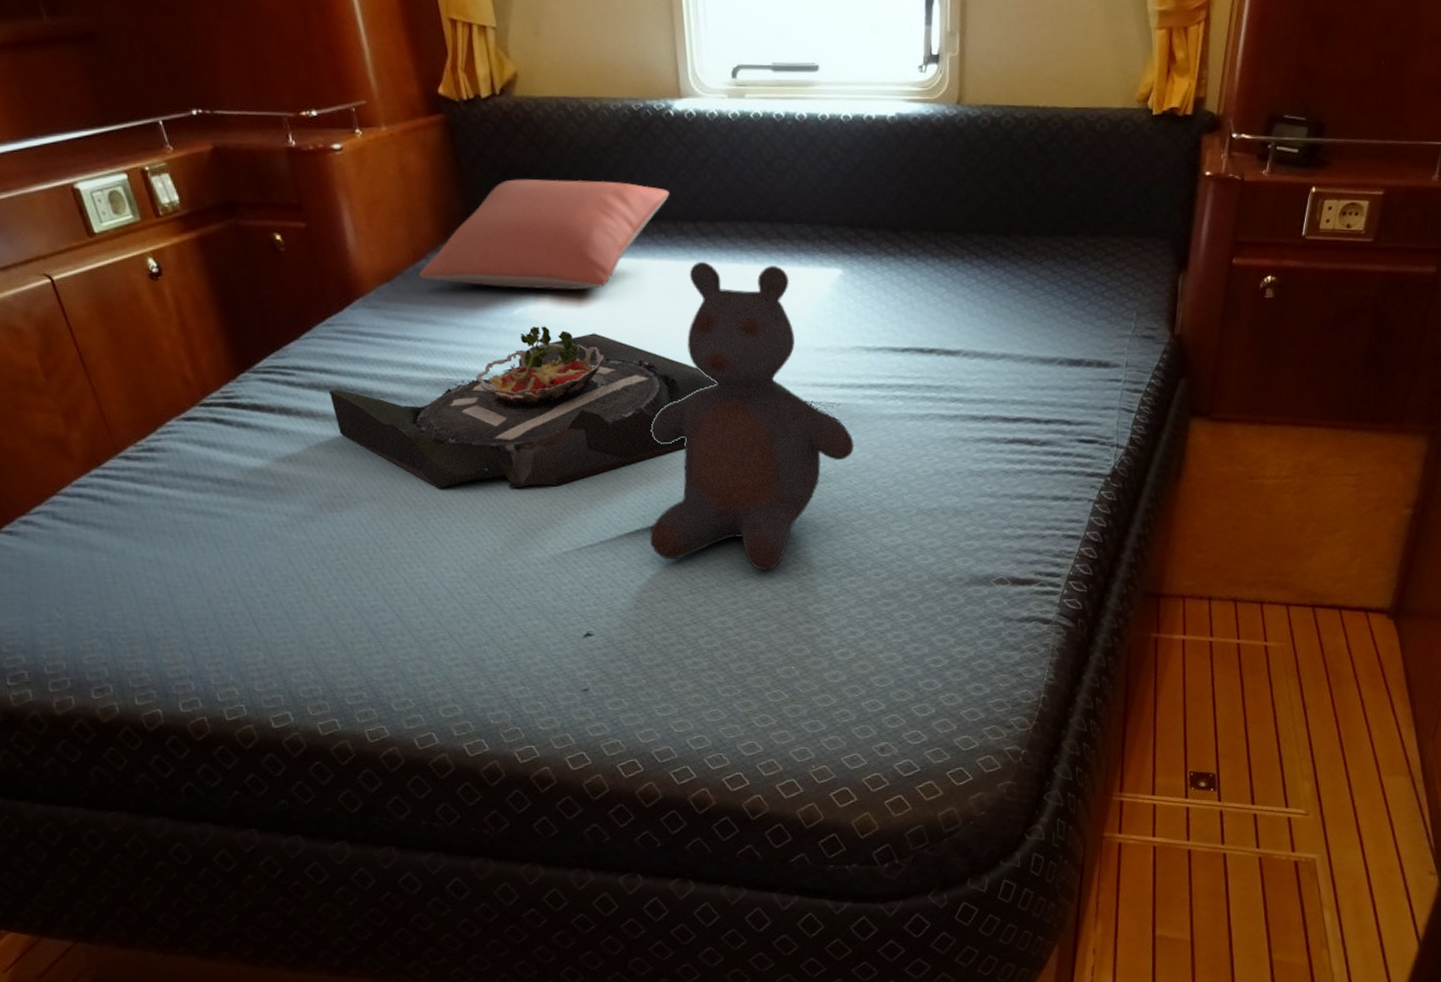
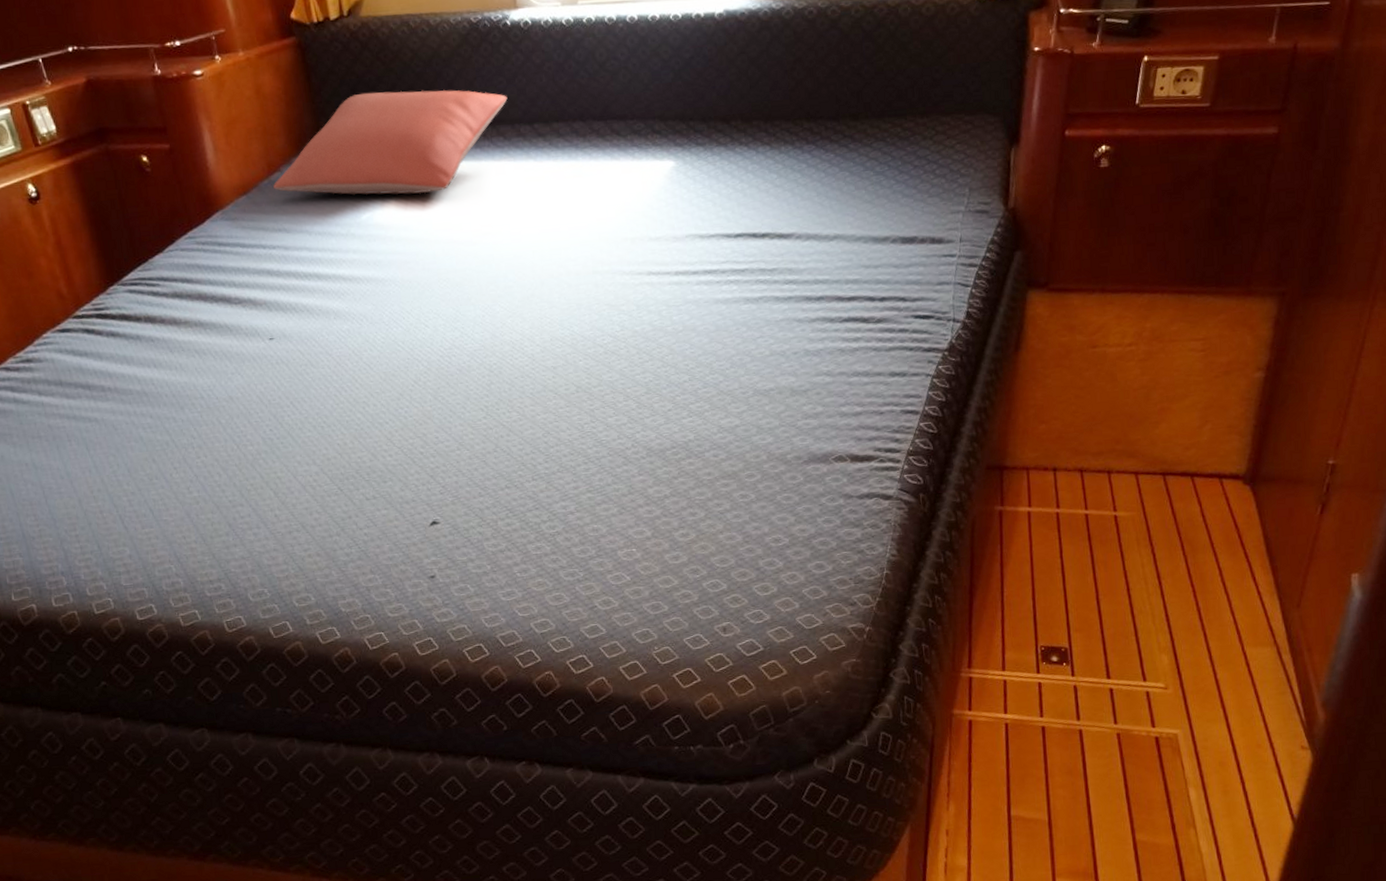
serving tray: present [329,326,717,489] -> none [191,229,555,387]
teddy bear: present [650,262,855,571] -> none [492,161,690,456]

